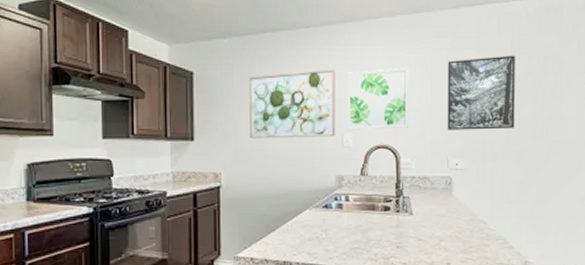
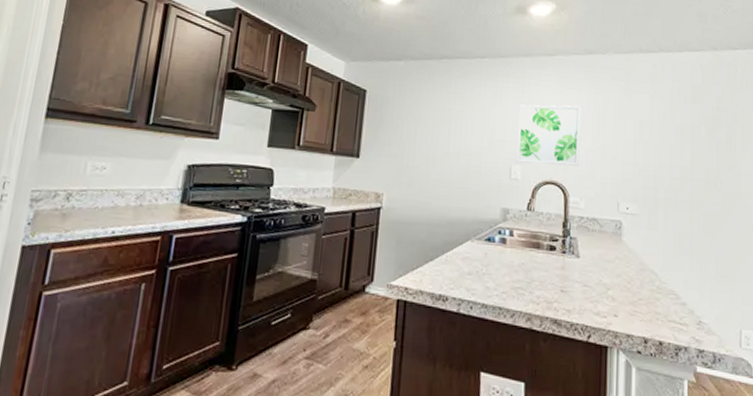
wall art: present [249,69,336,139] -> none [416,99,508,168]
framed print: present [447,55,515,130] -> none [618,103,689,177]

